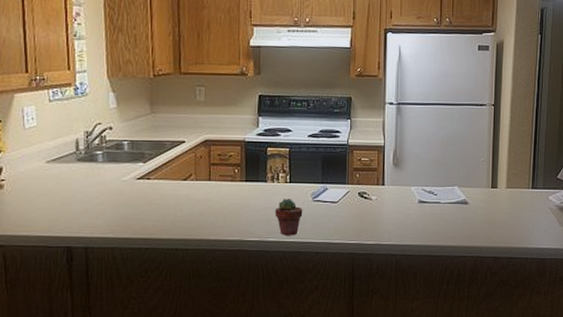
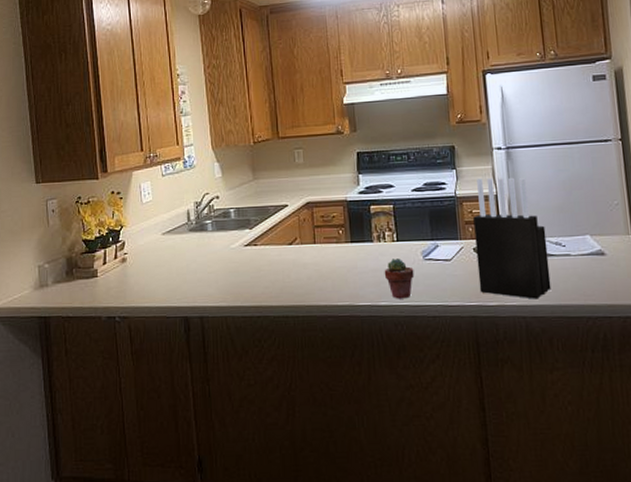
knife block: none [360,129,422,240] -> present [473,177,552,299]

